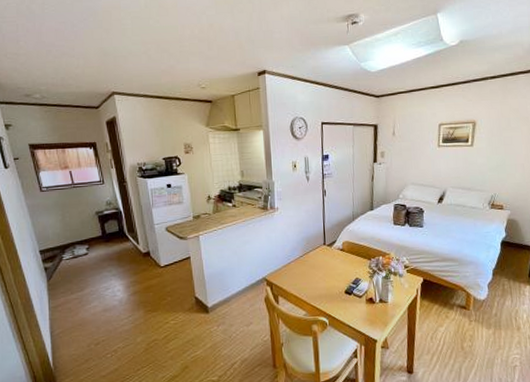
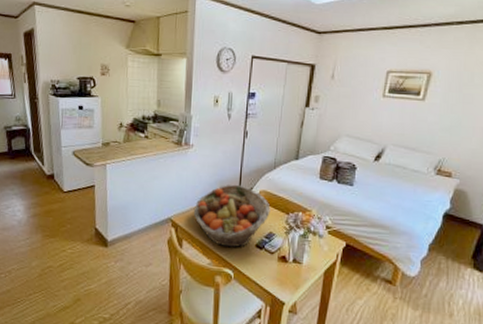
fruit basket: none [285,239,355,298] -> present [193,184,271,248]

